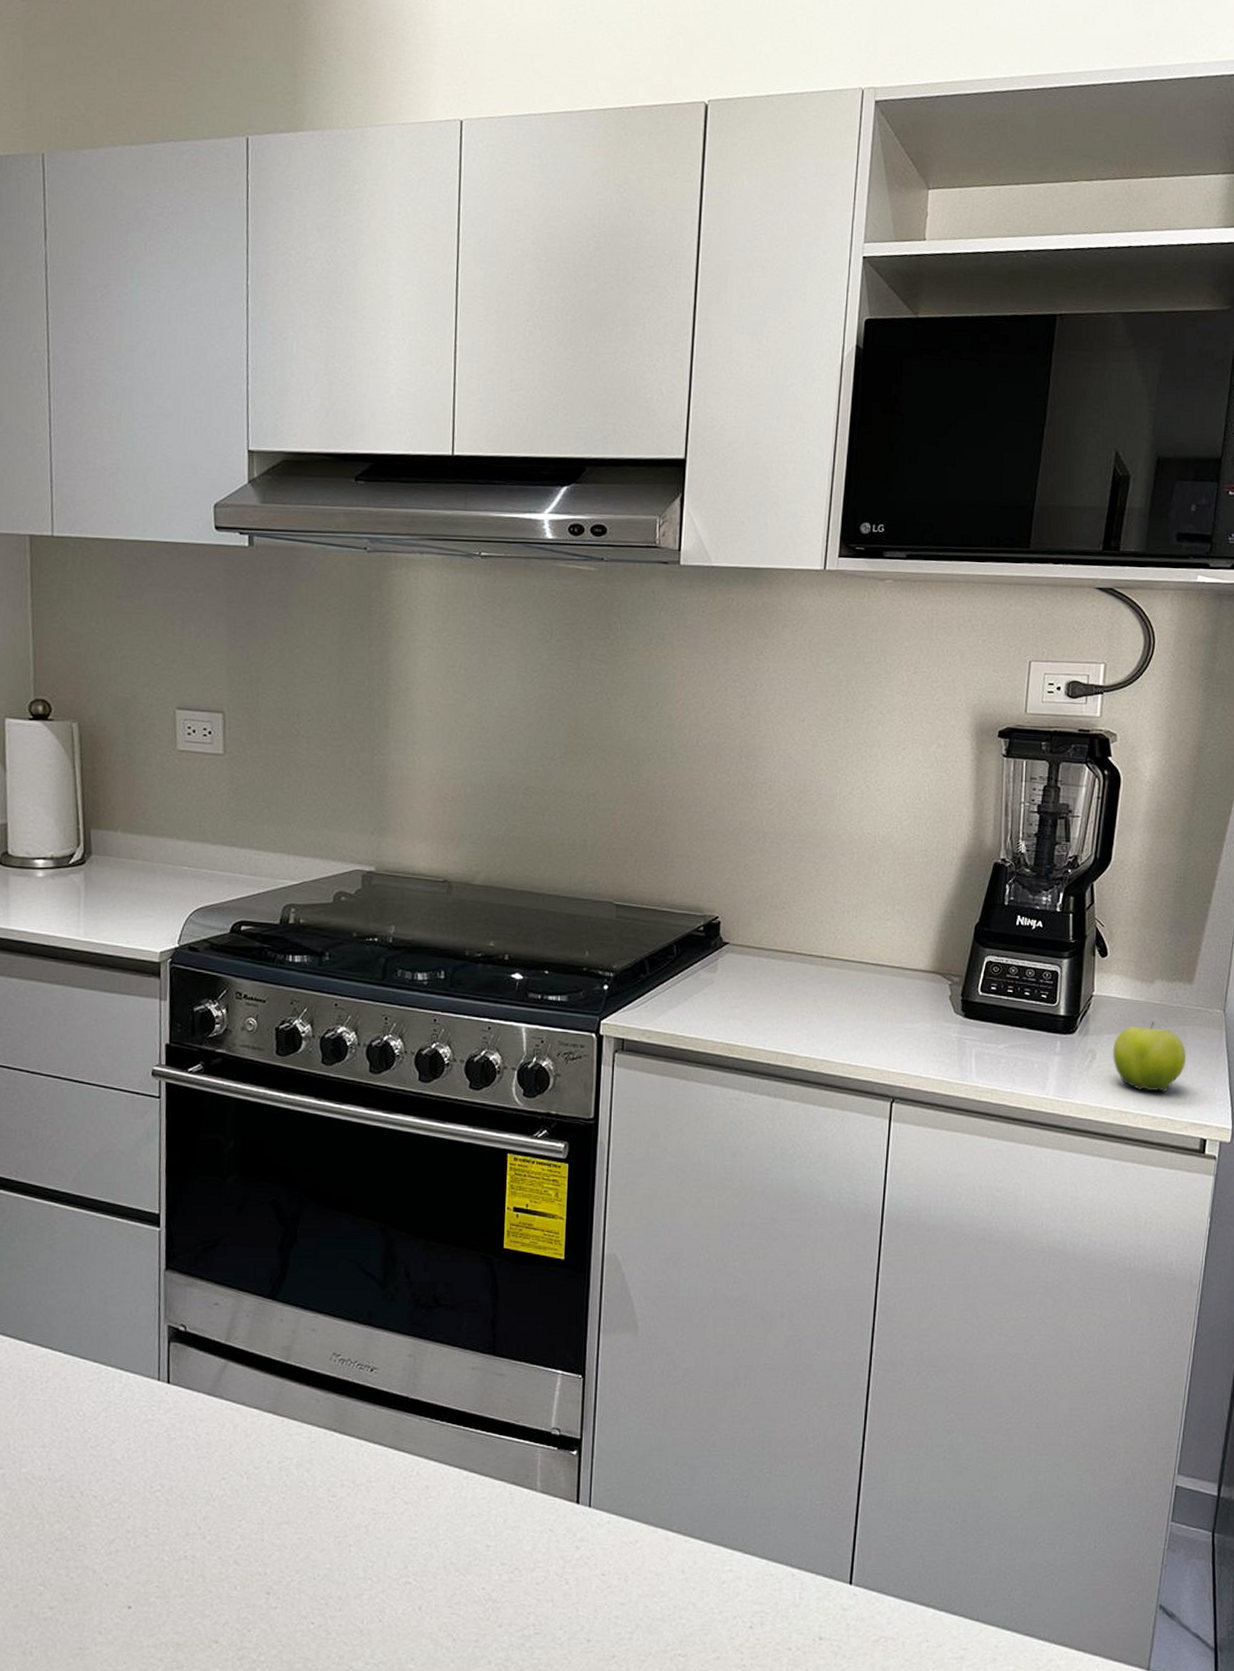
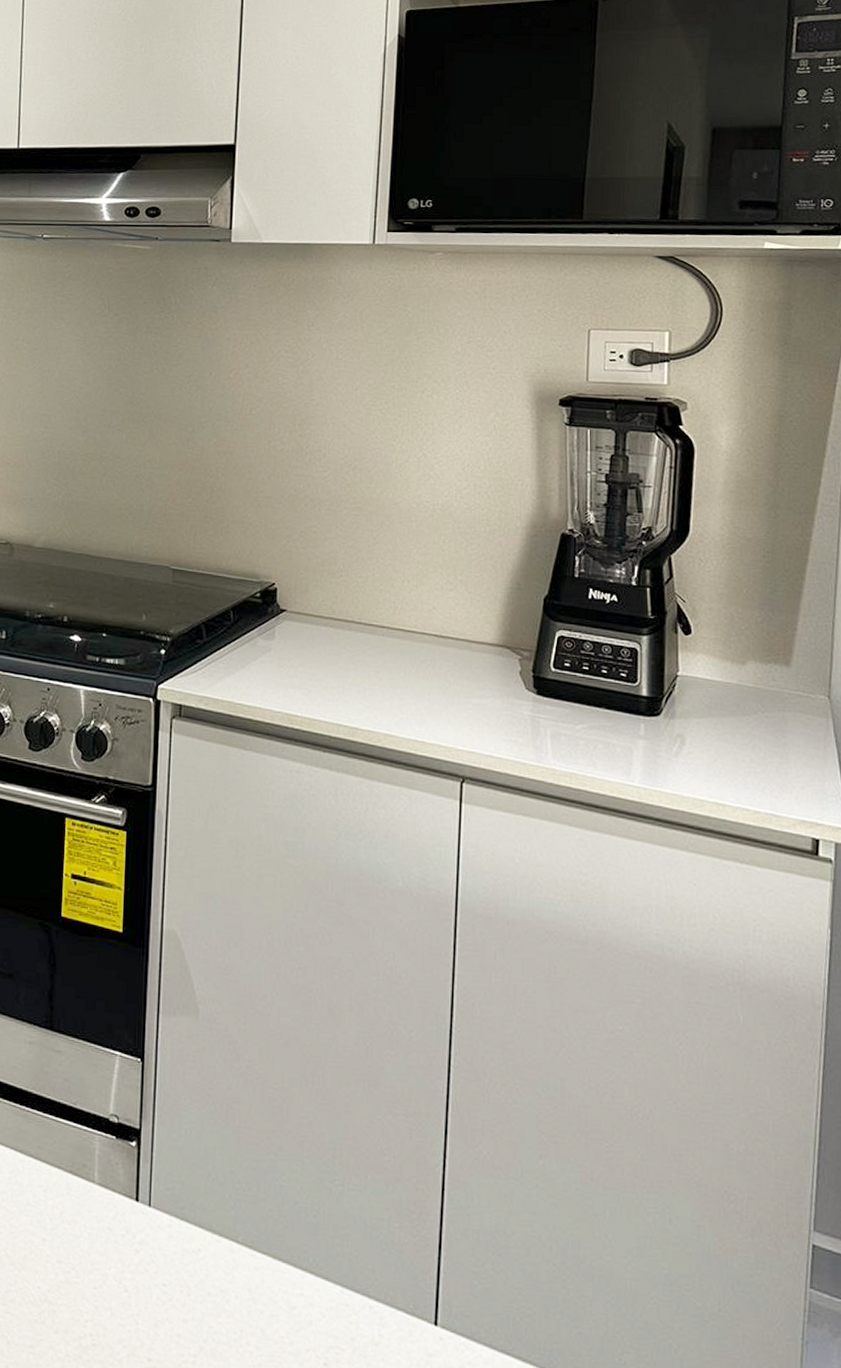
fruit: present [1113,1021,1186,1093] -> none [704,706,788,786]

